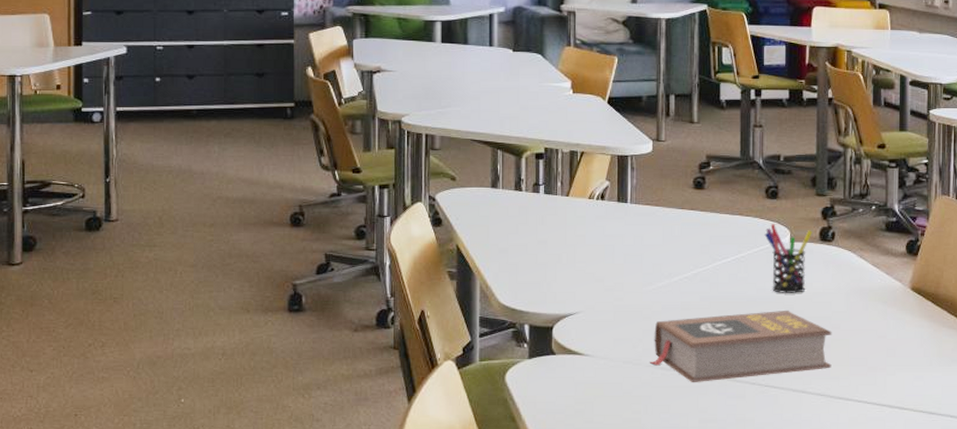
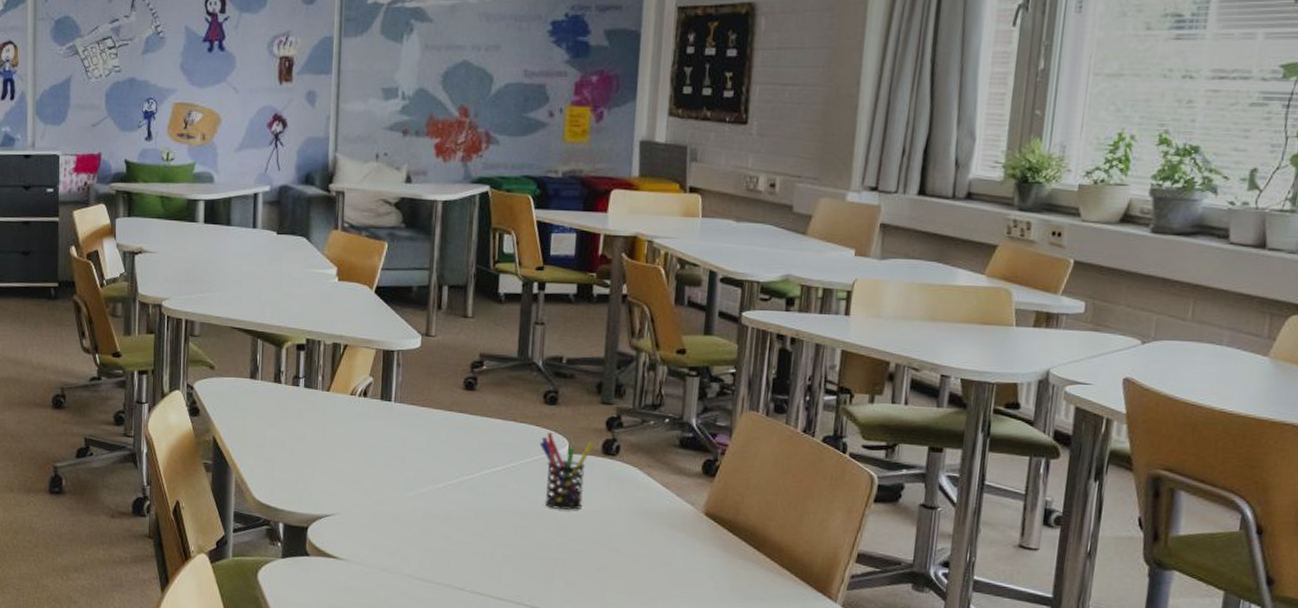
book: present [650,310,832,382] -> none [408,527,610,597]

